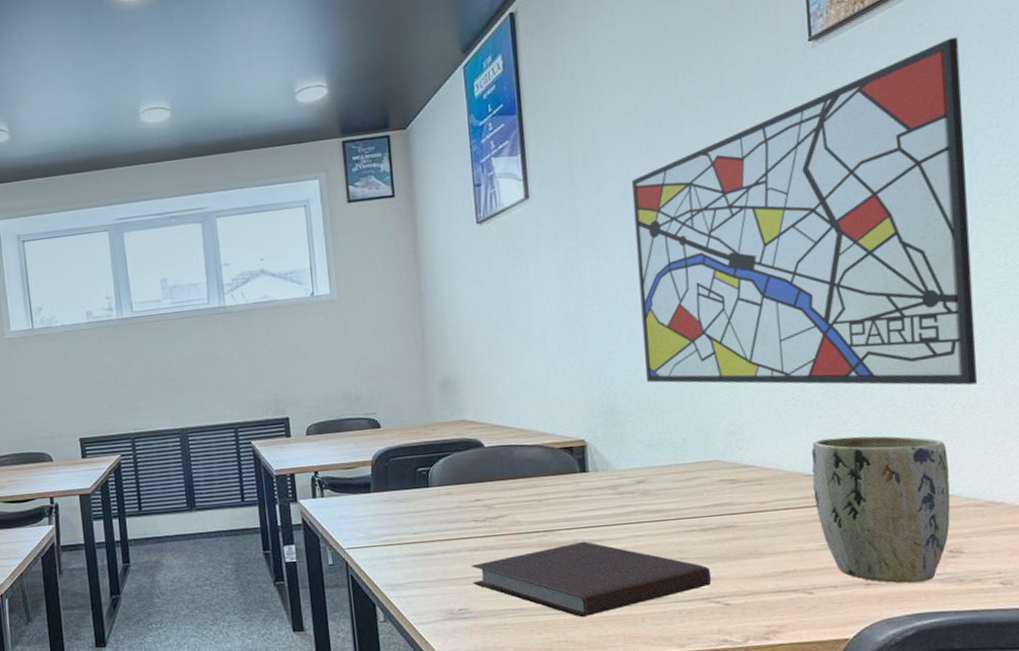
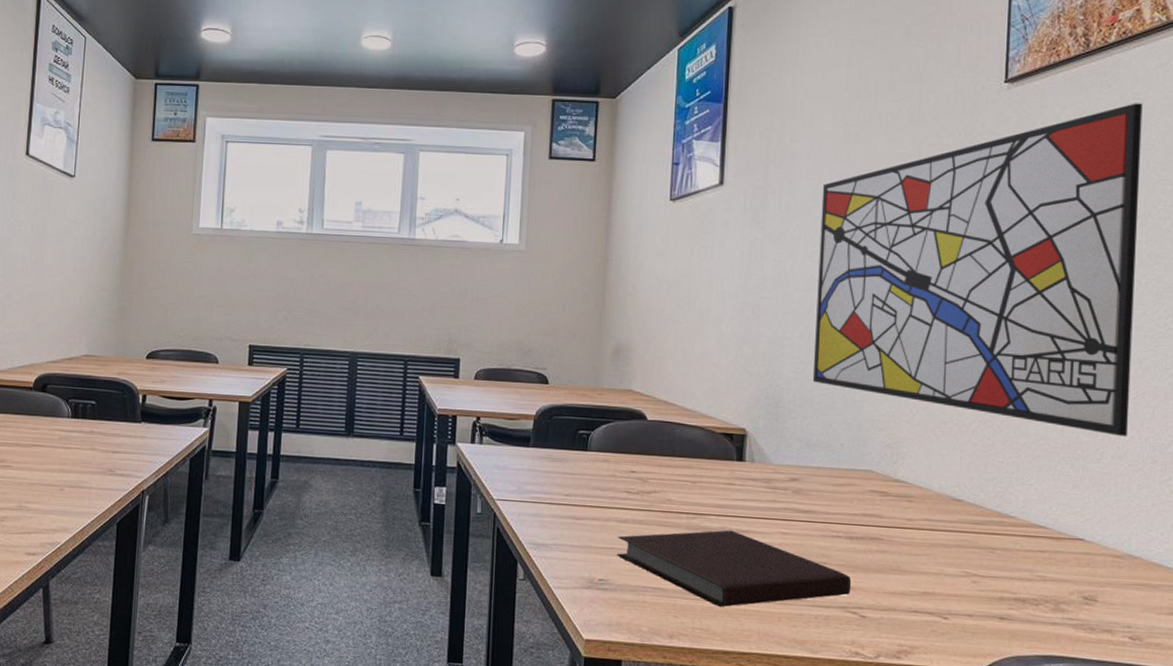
plant pot: present [811,435,951,583] -> none [960,466,1092,625]

